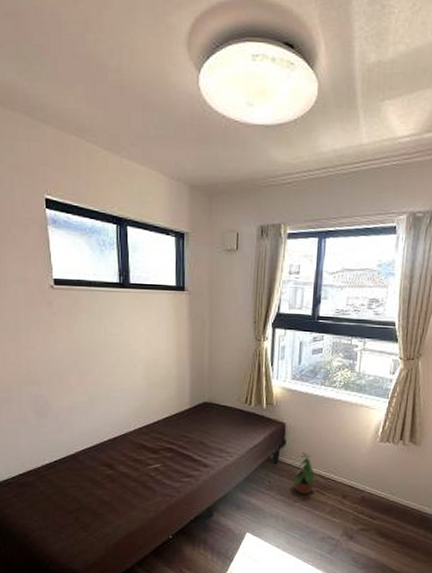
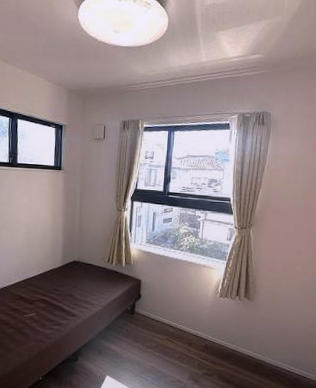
potted plant: present [293,452,315,494] -> none [147,305,166,342]

